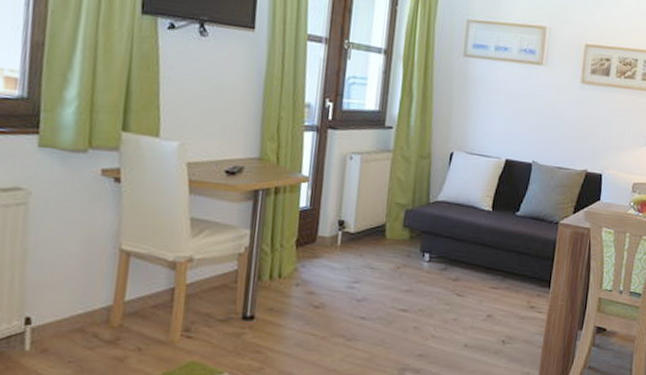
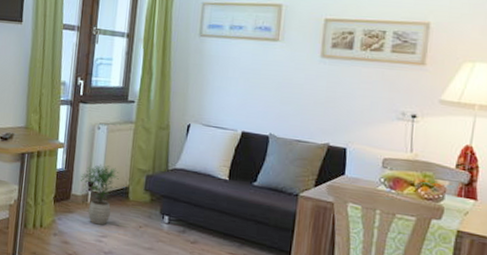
potted plant: none [328,200,375,270] -> present [80,165,119,225]

